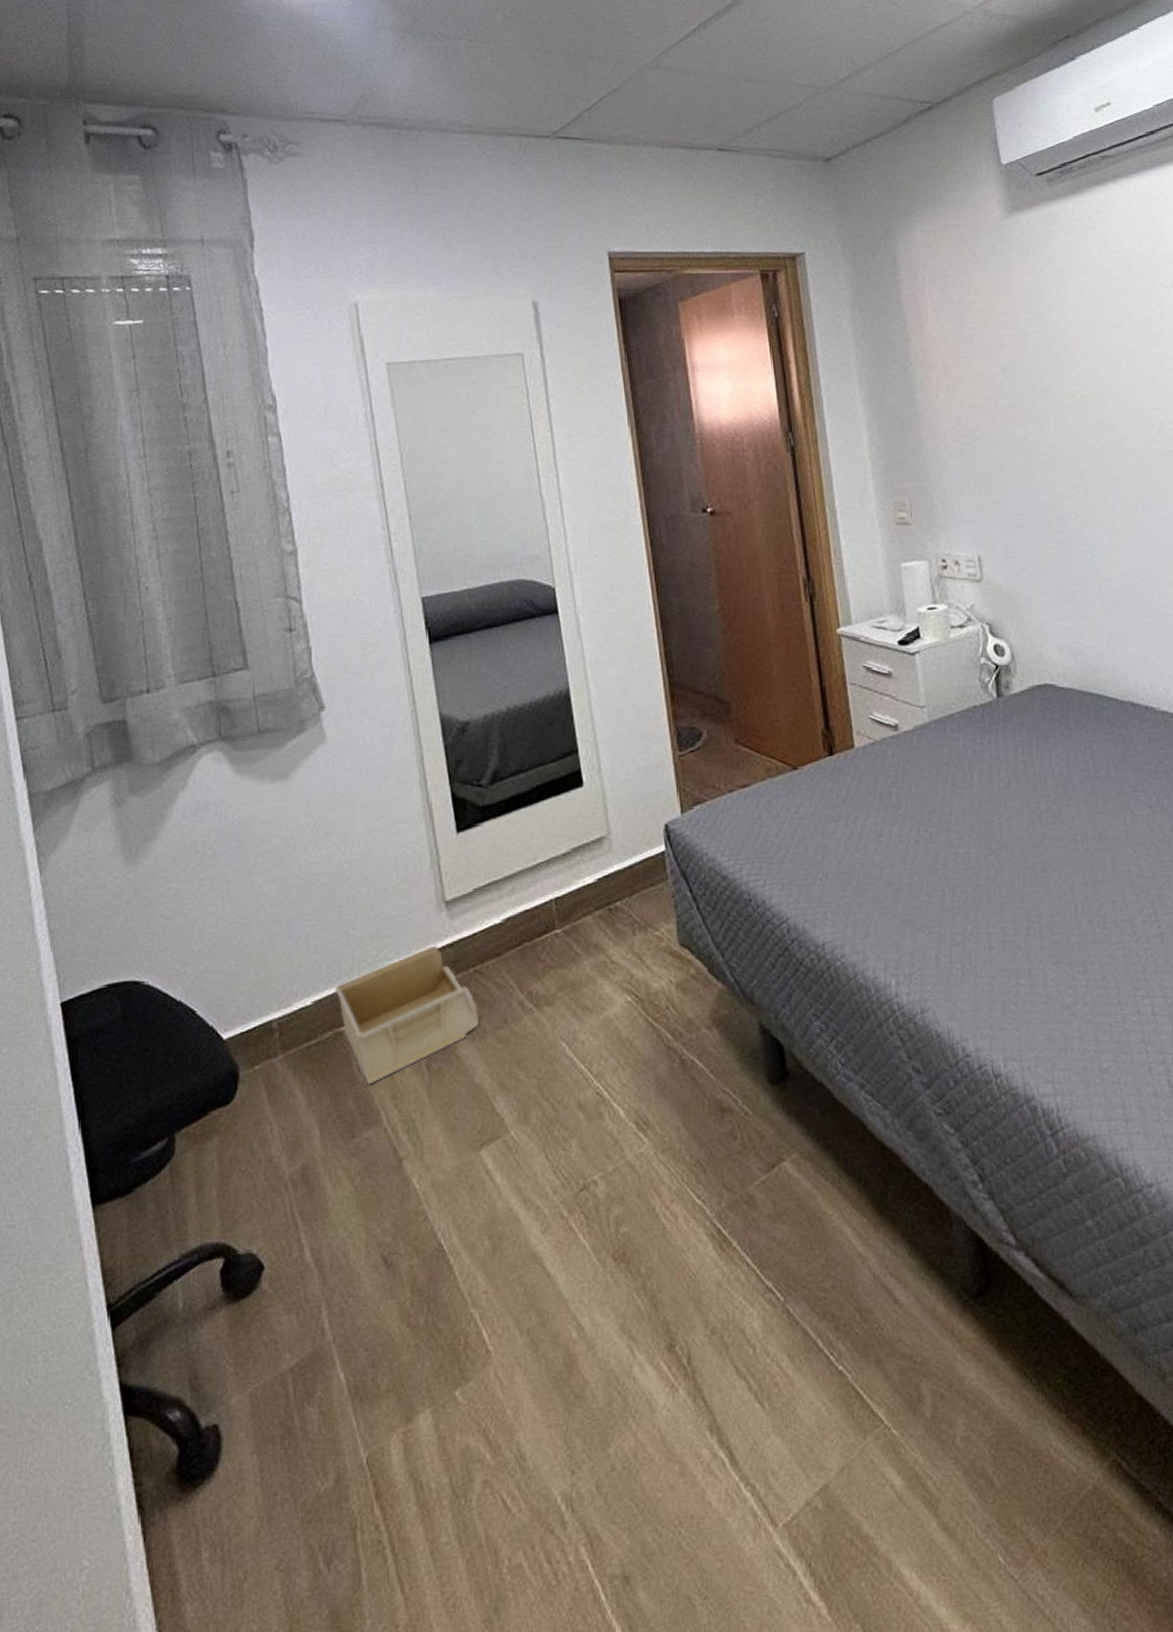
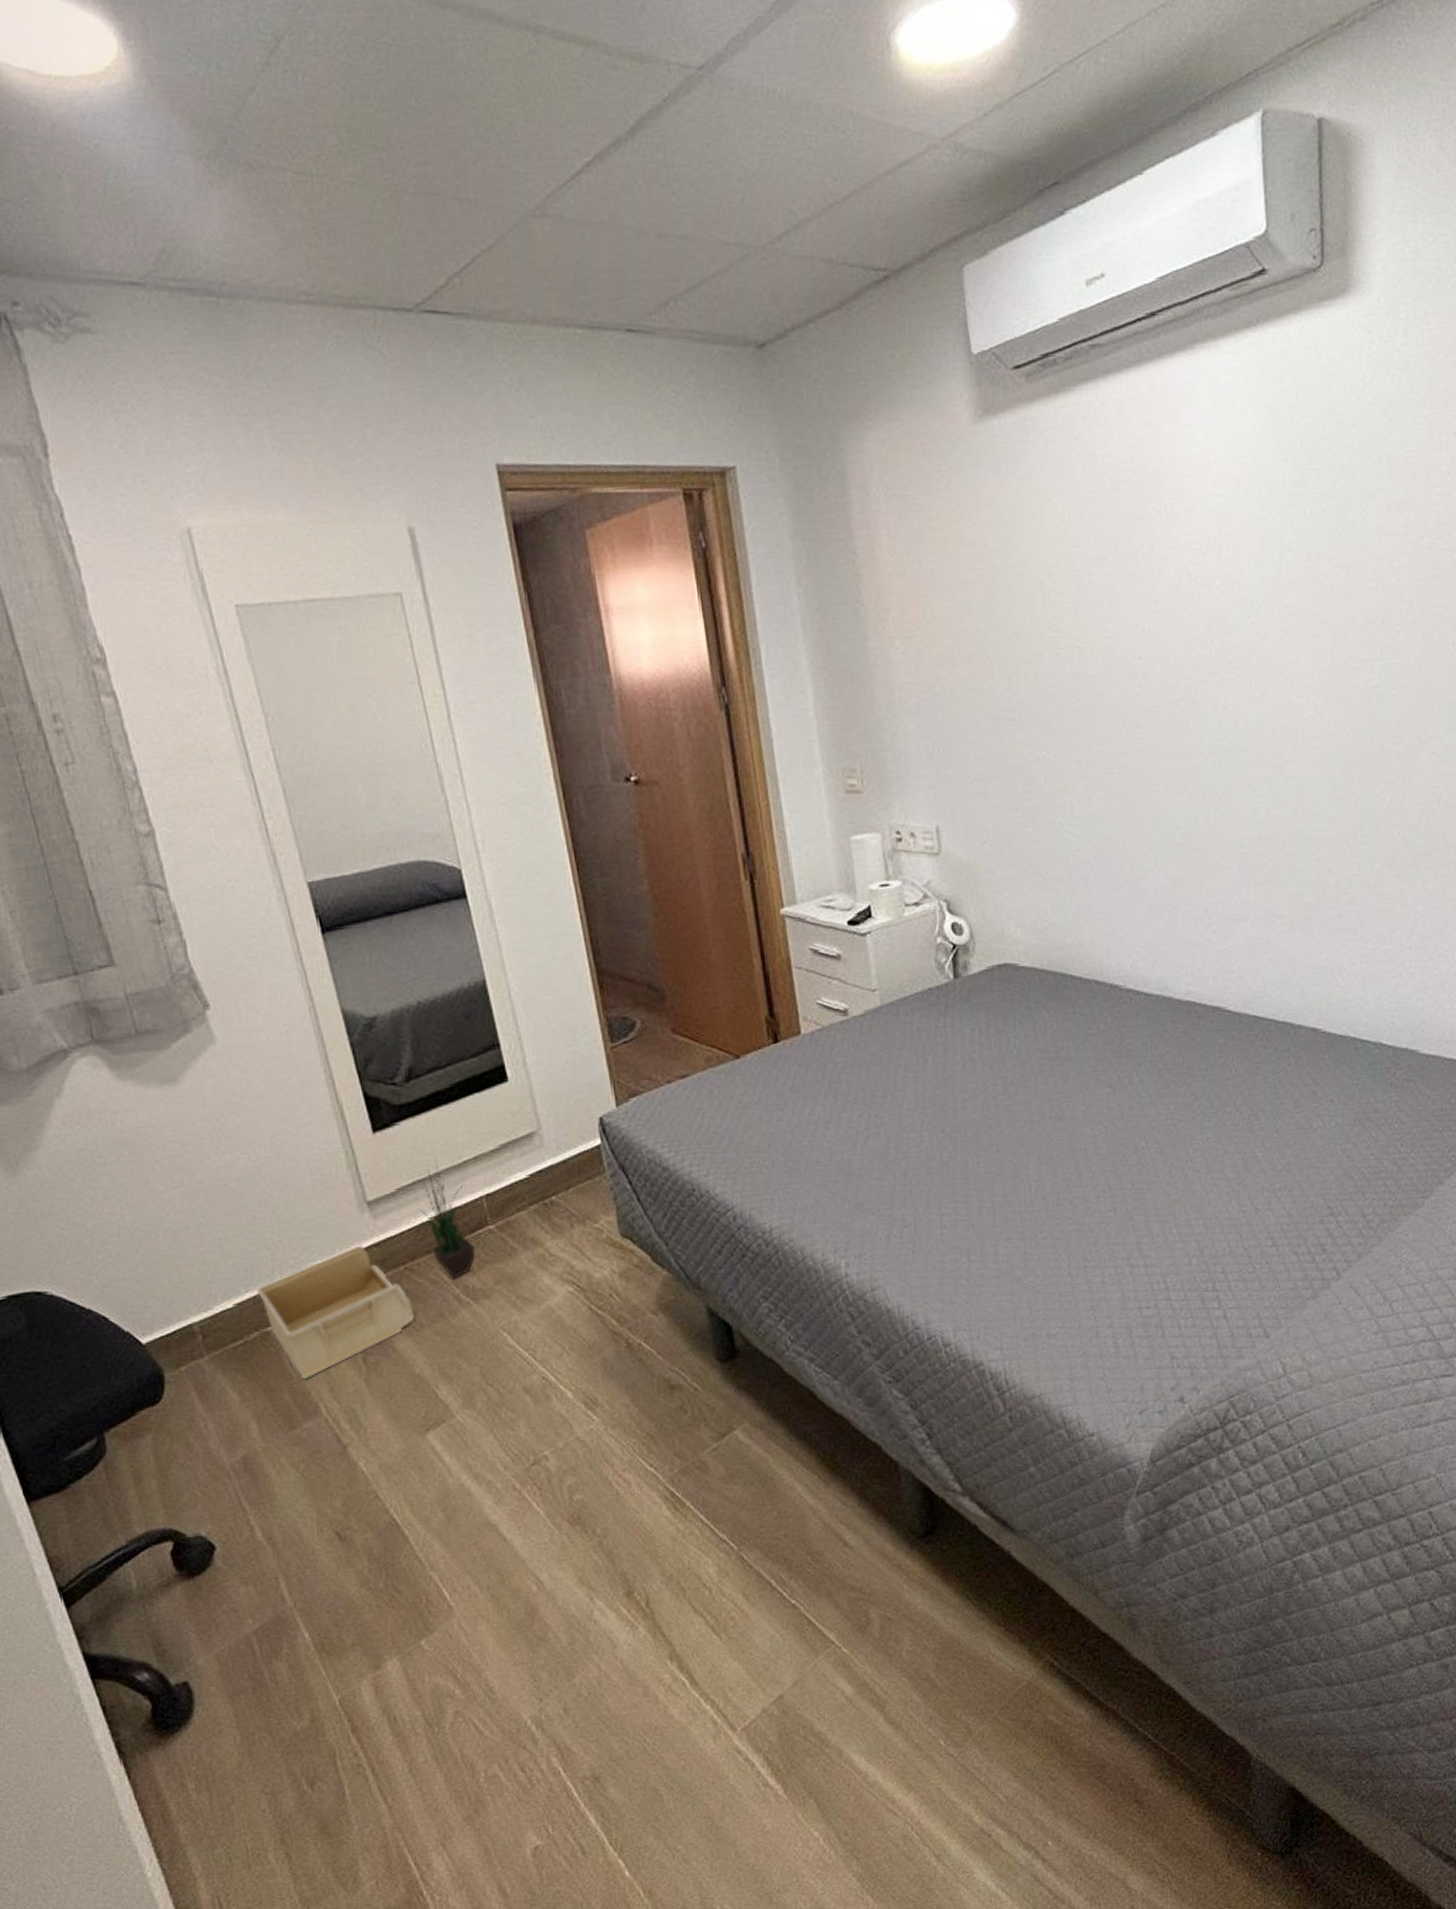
potted plant: none [486,861,547,983] -> present [415,1159,480,1278]

